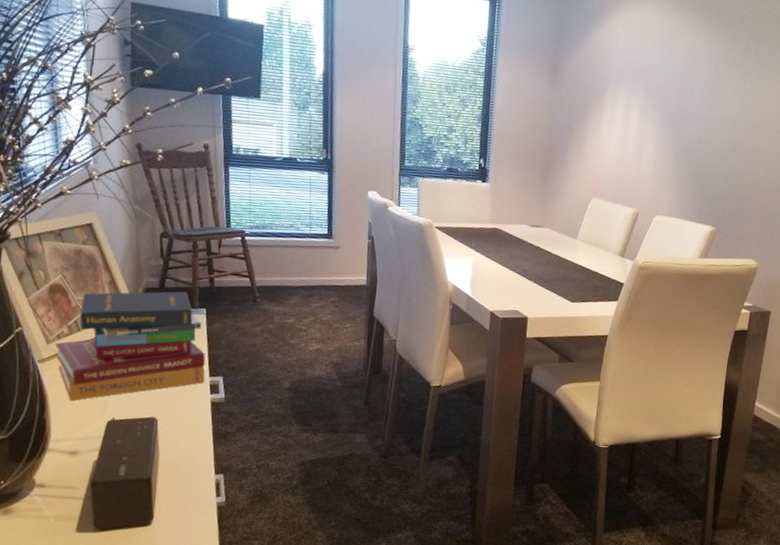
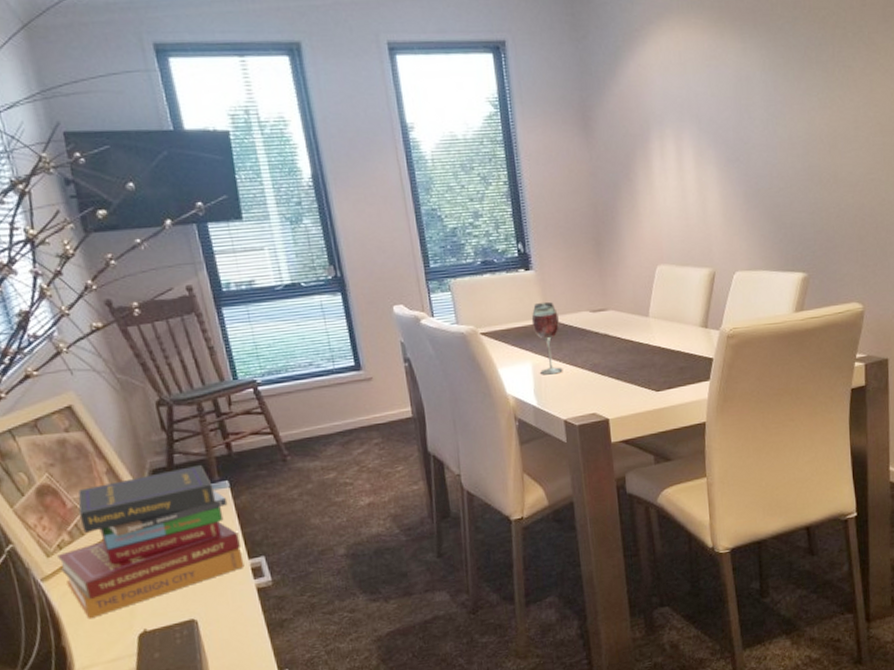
wineglass: none [478,210,502,272] -> present [531,301,563,375]

